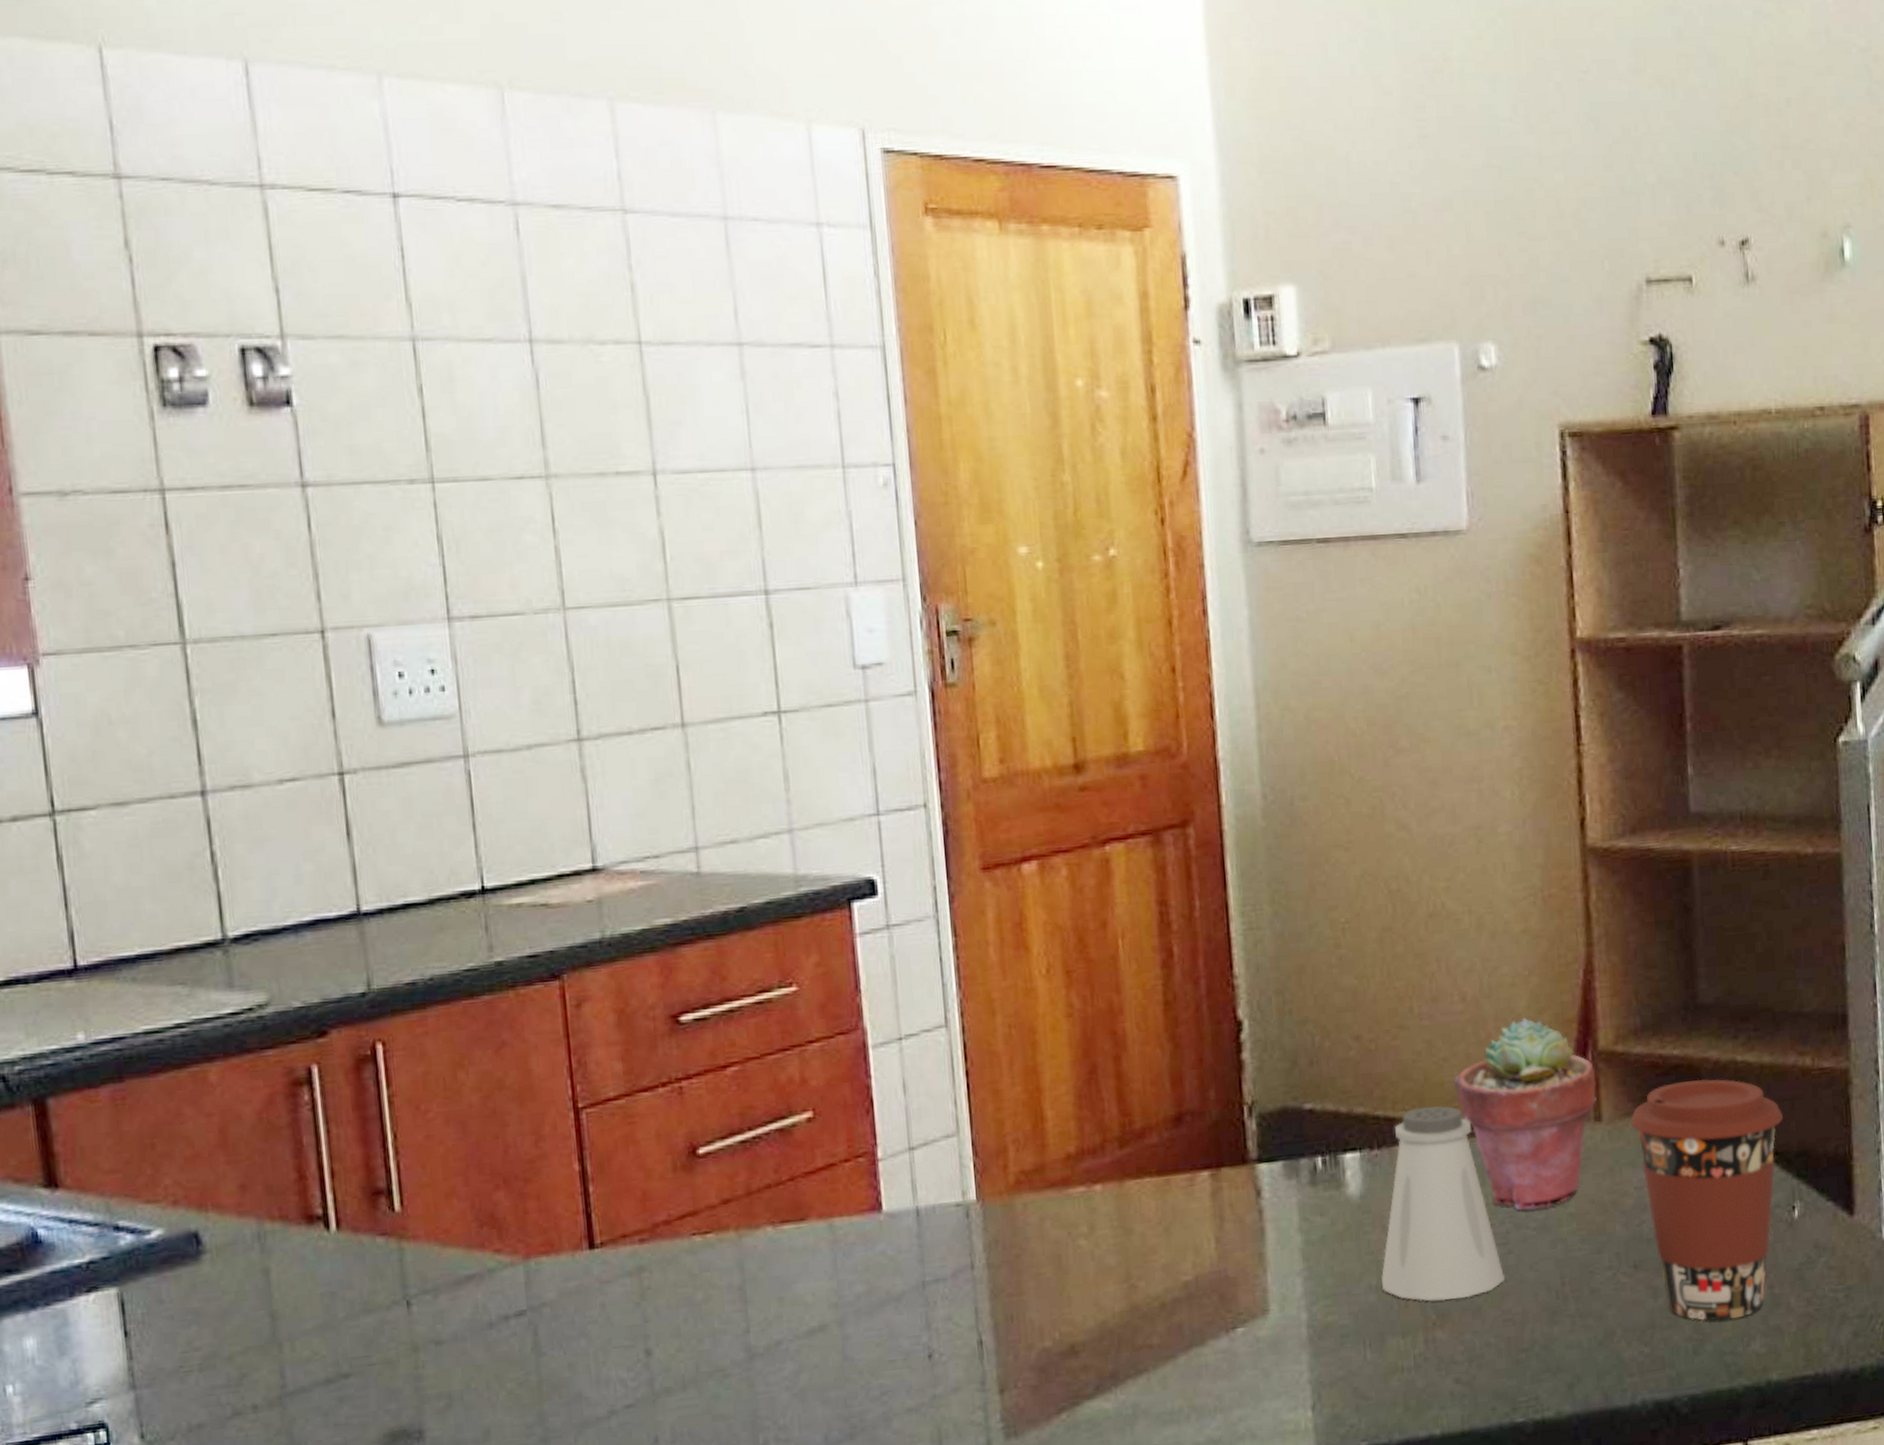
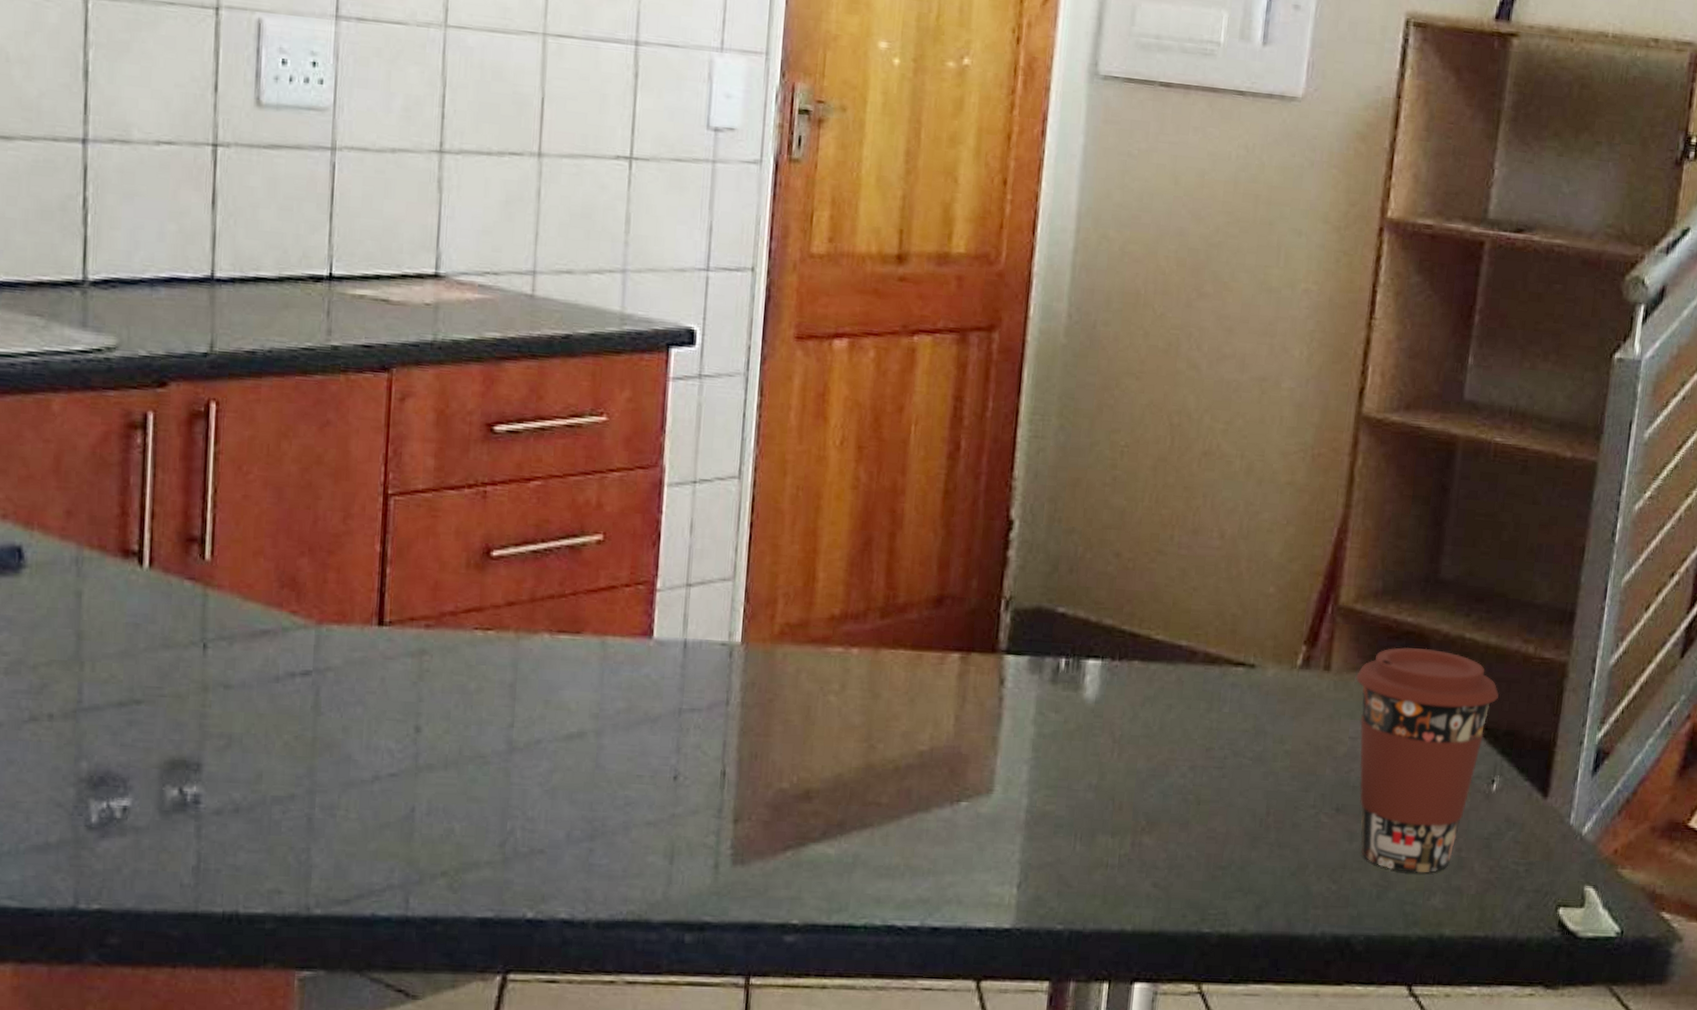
saltshaker: present [1381,1106,1505,1301] -> none [1101,628,1215,811]
potted succulent: present [1453,1017,1597,1211] -> none [1199,563,1332,742]

